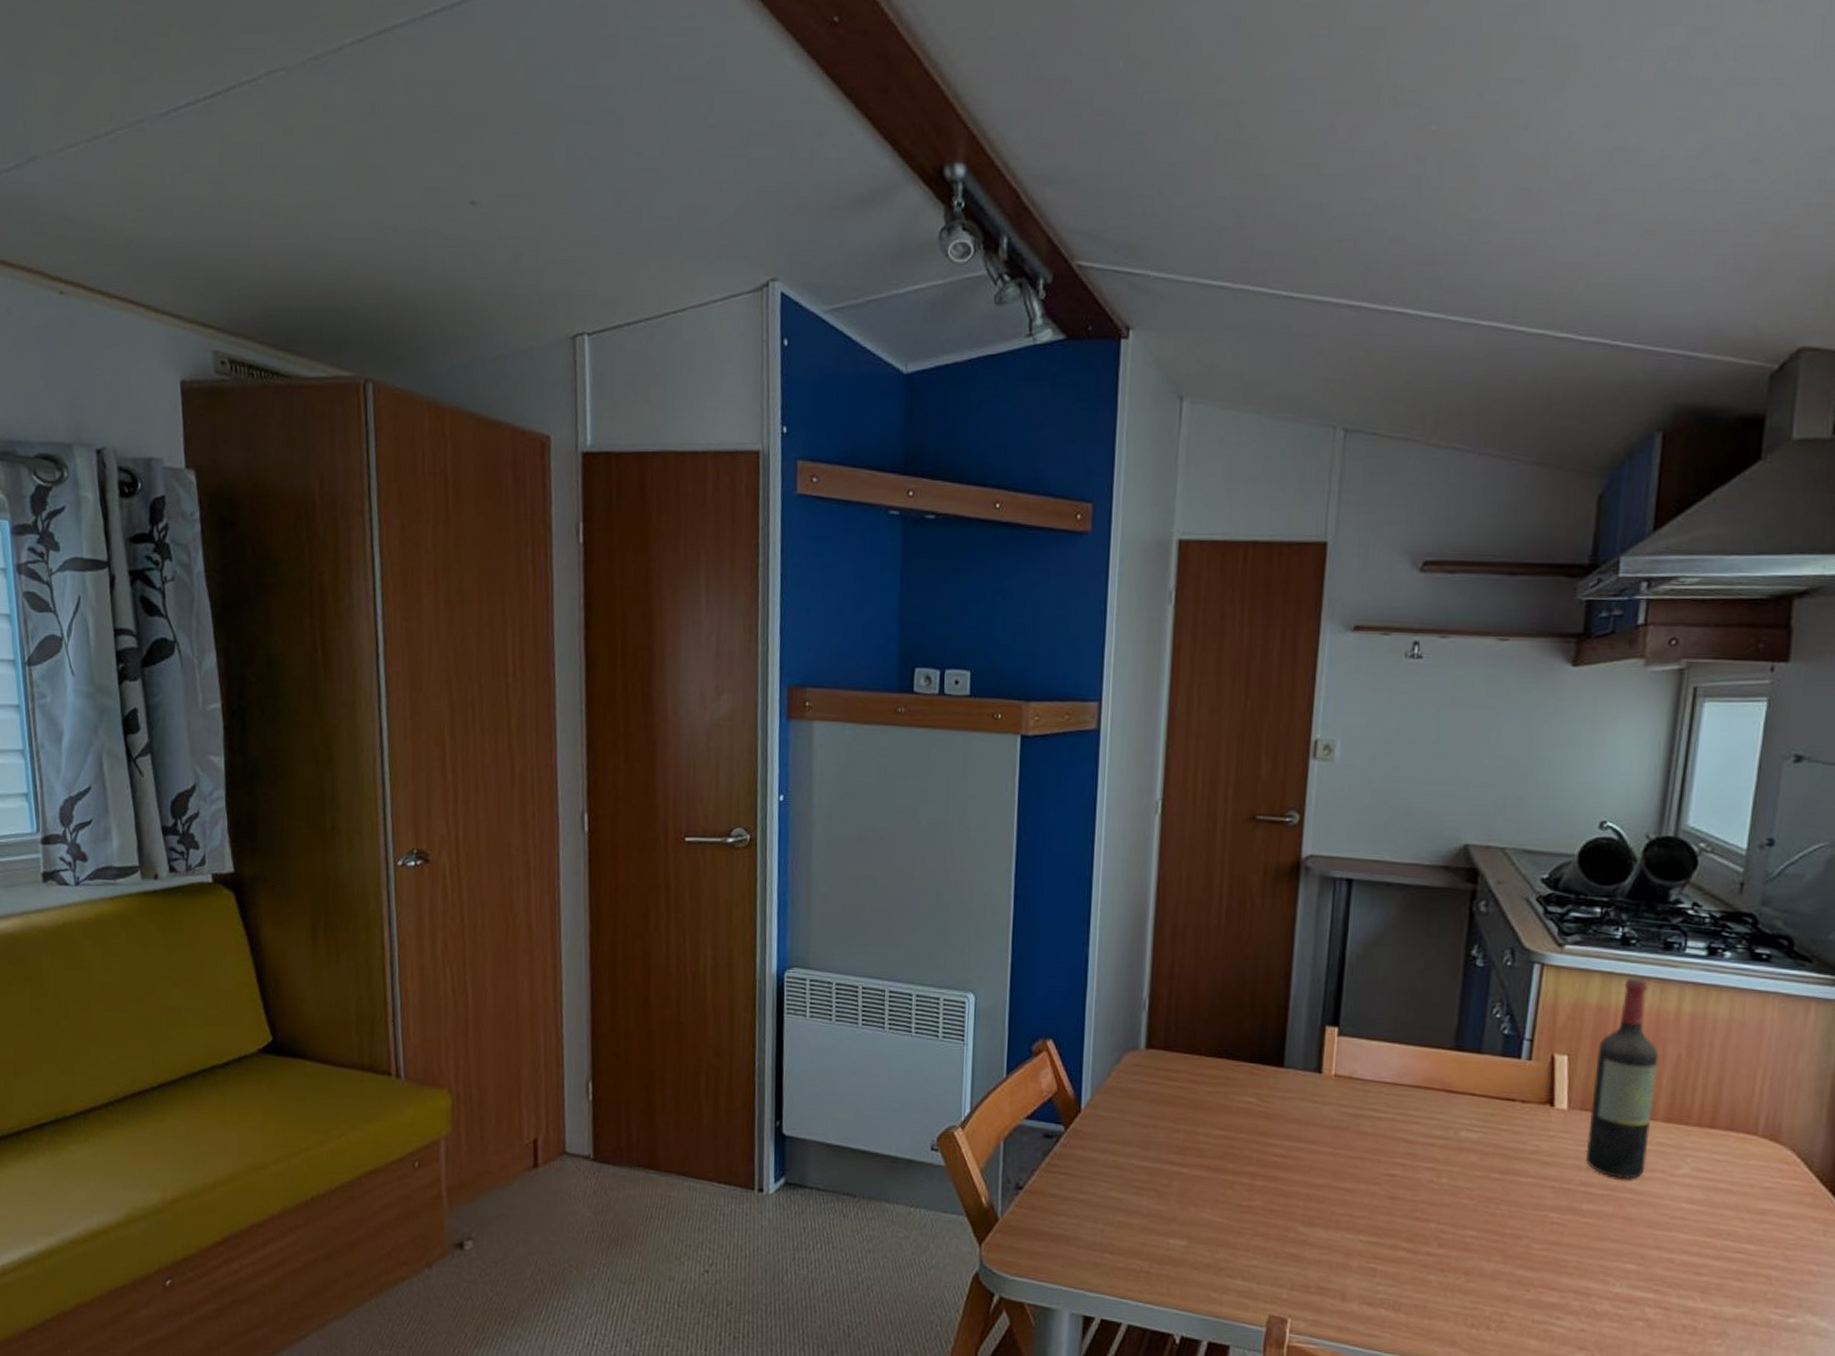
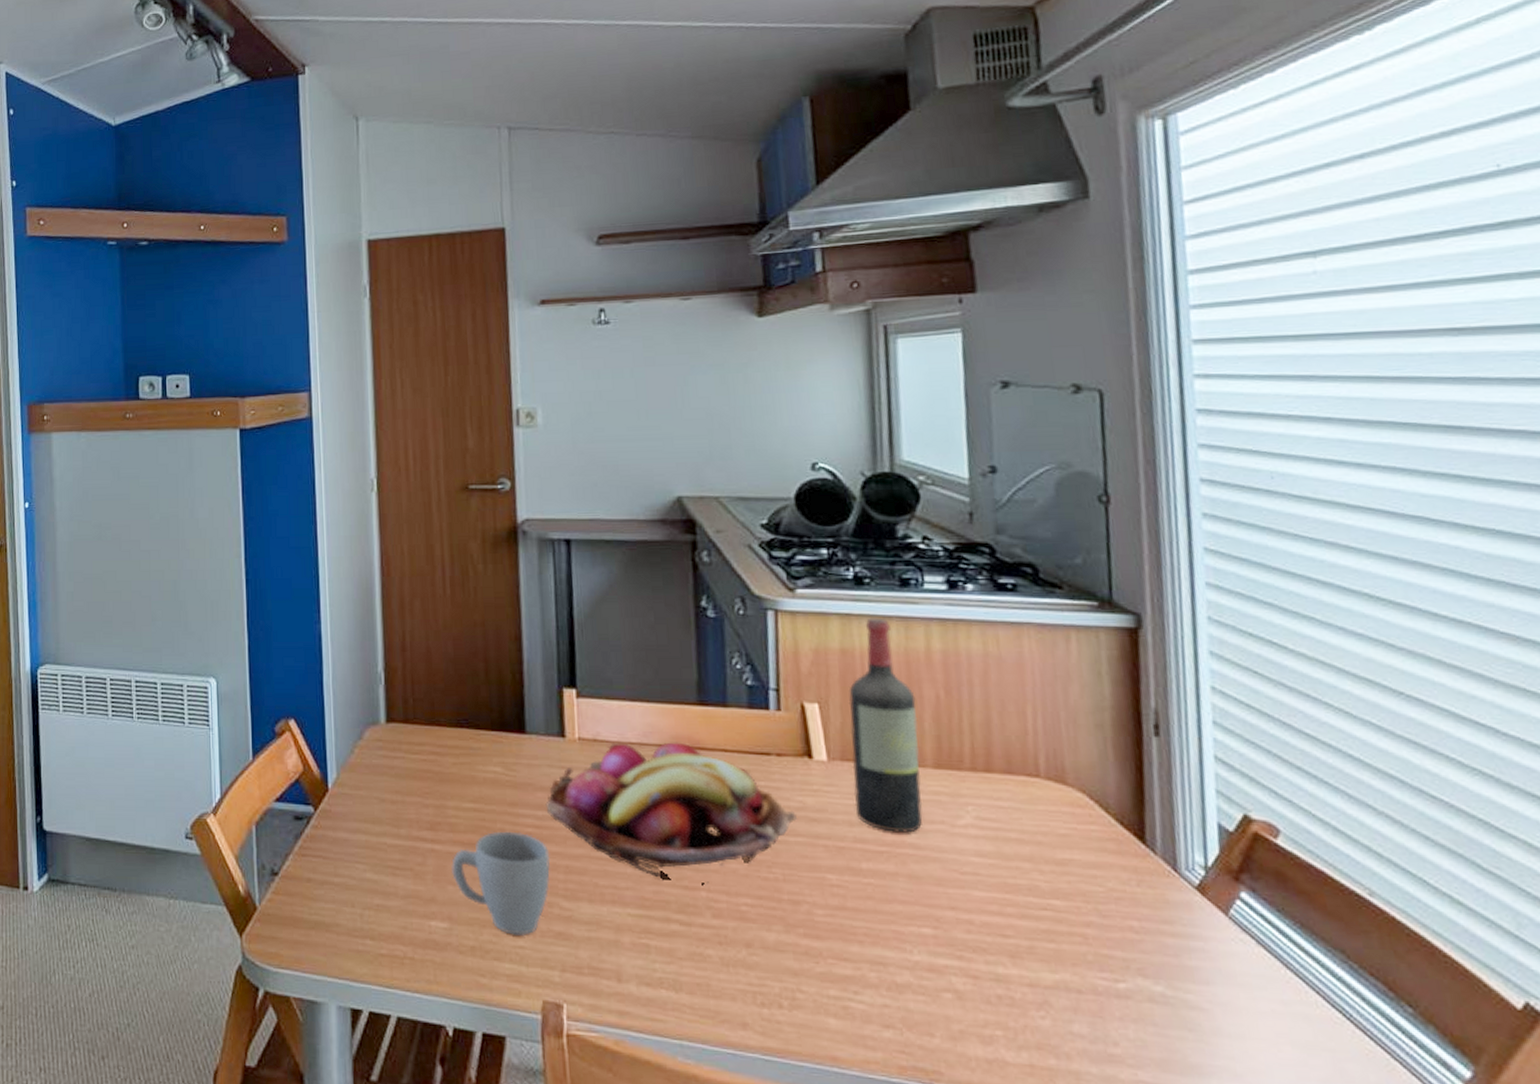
mug: none [1196,1158,1293,1256] -> present [452,831,551,935]
fruit basket: none [1294,1081,1530,1218] -> present [545,742,797,886]

